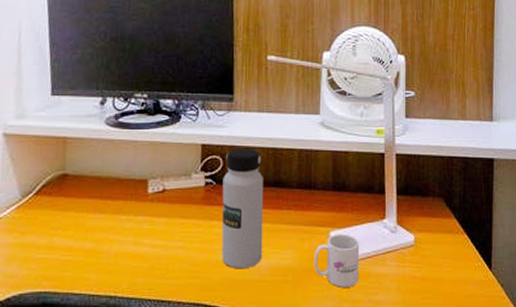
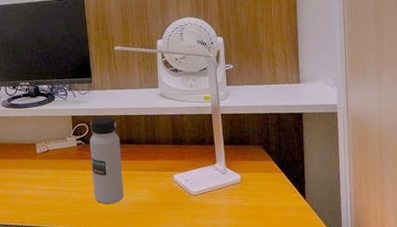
mug: present [314,234,359,287] -> none [162,176,199,215]

